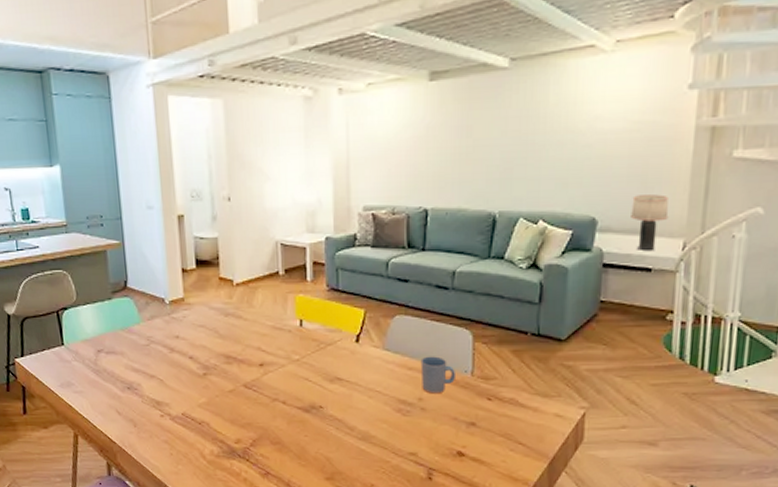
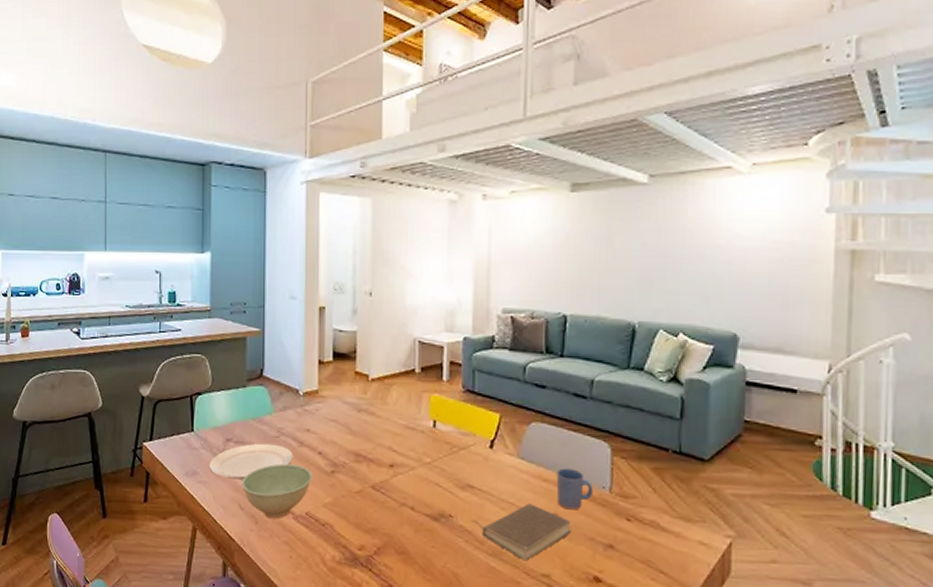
plate: none [82,352,165,387] -> present [209,443,293,480]
bowl: none [117,370,186,421] -> present [242,463,313,519]
book: none [341,391,436,443] -> present [471,503,571,561]
table lamp: present [631,194,669,252] -> none [773,313,812,372]

